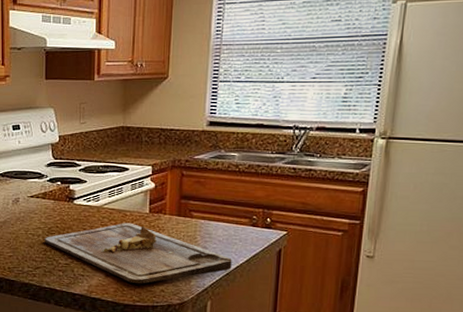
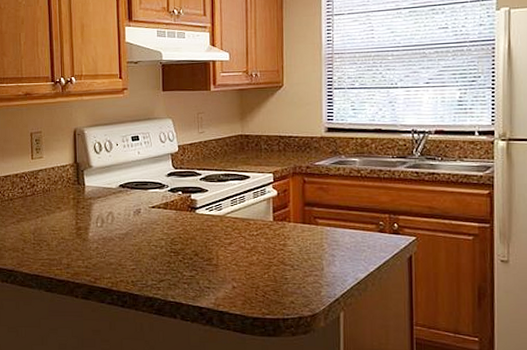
cutting board: present [44,222,232,284] -> none [167,231,362,296]

